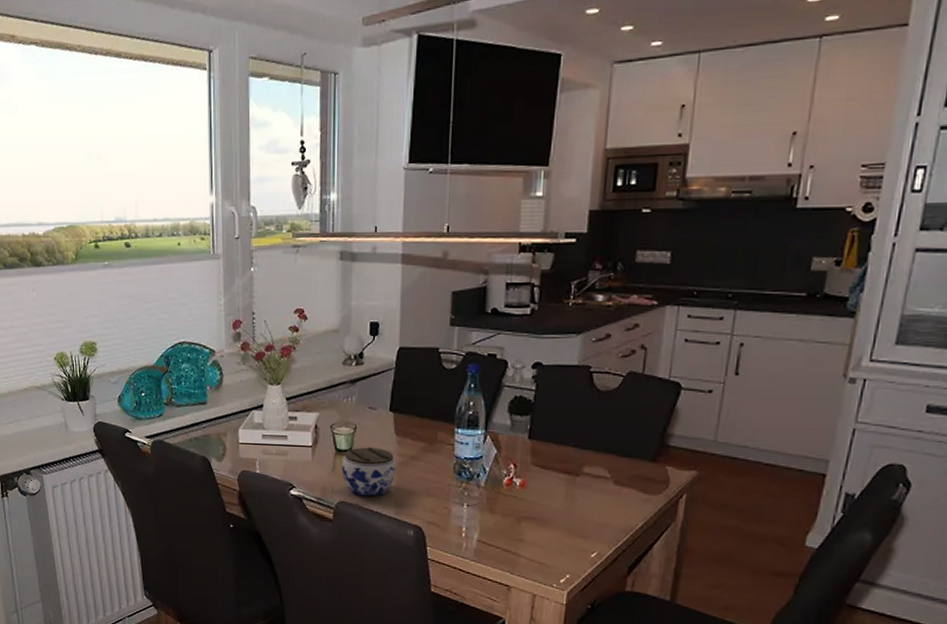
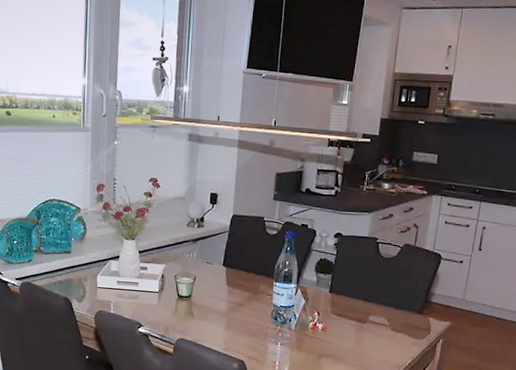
jar: present [341,447,396,497] -> none [182,294,226,335]

